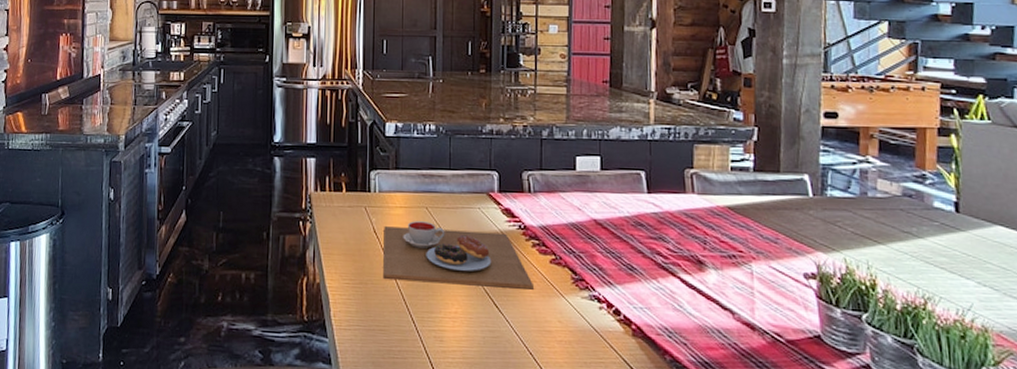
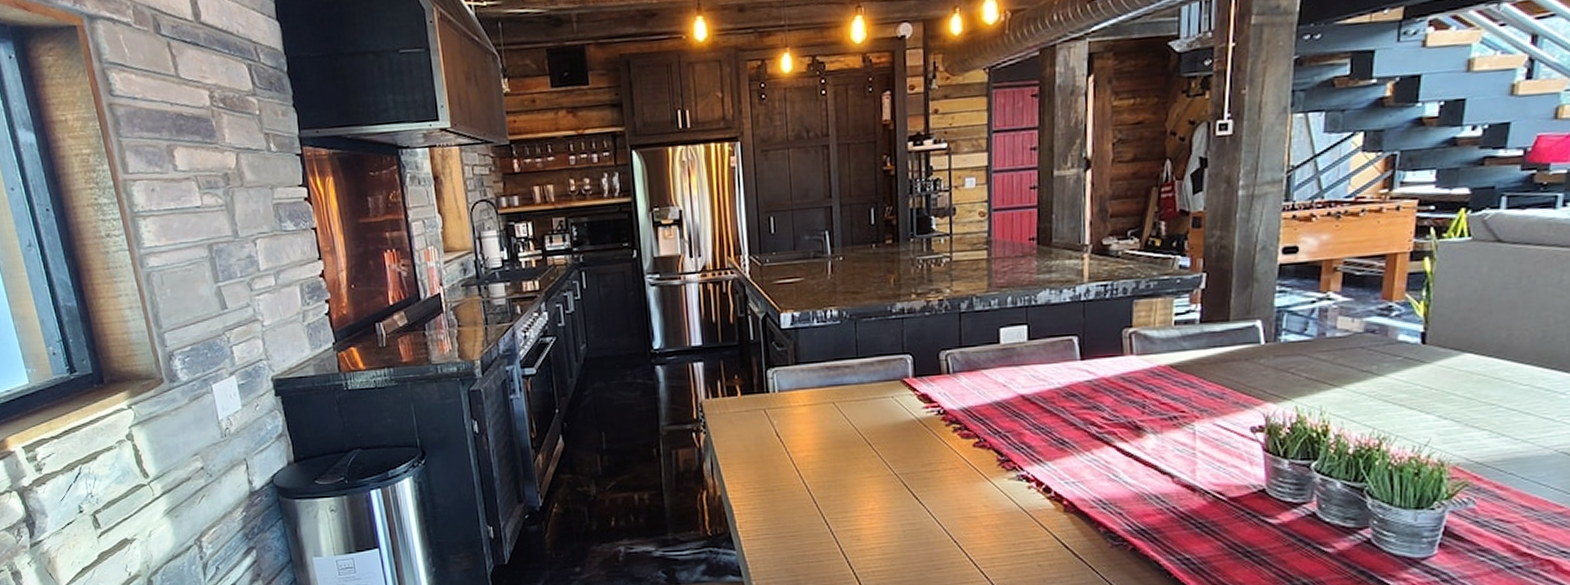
place setting: present [383,221,533,290] -> none [787,418,956,484]

